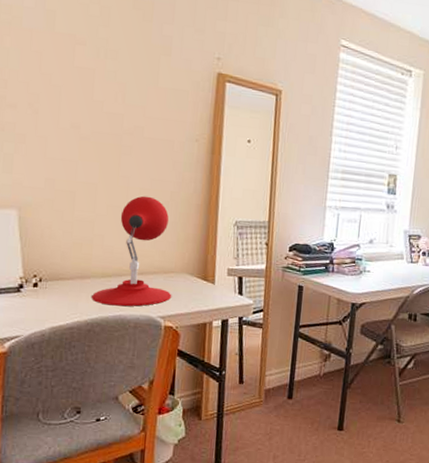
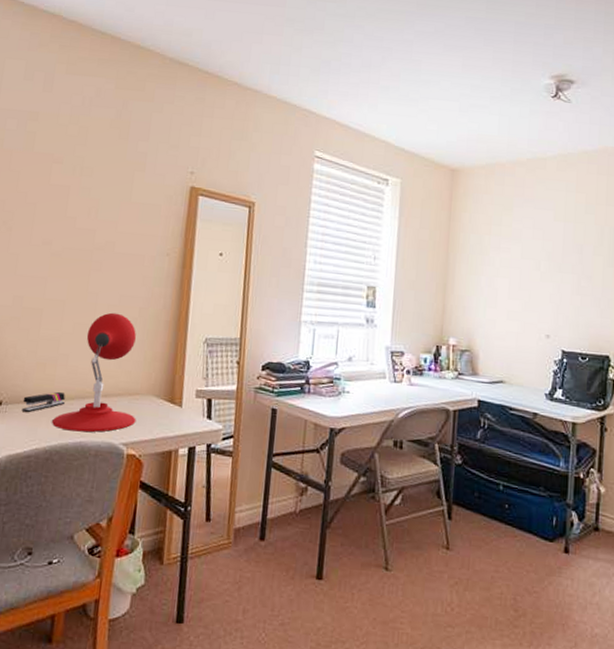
stapler: none [61,269,104,288] -> present [21,391,66,412]

